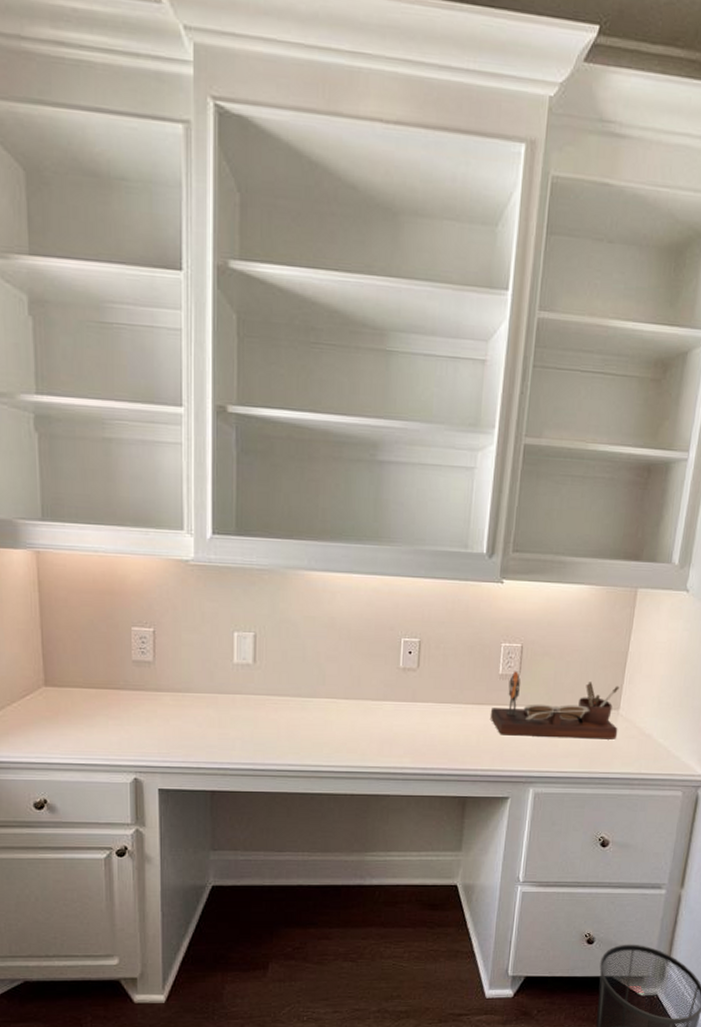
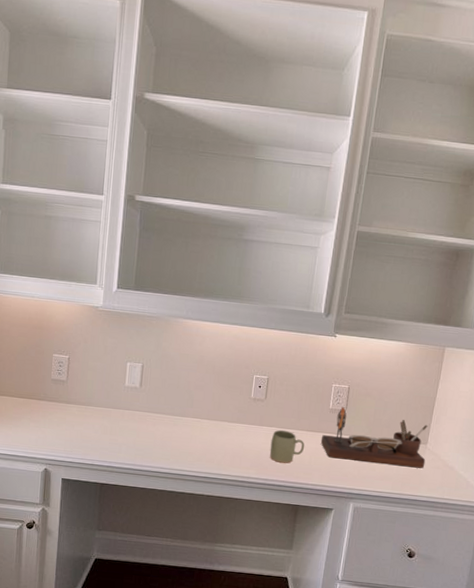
mug: none [427,705,471,746] -> present [270,429,305,463]

